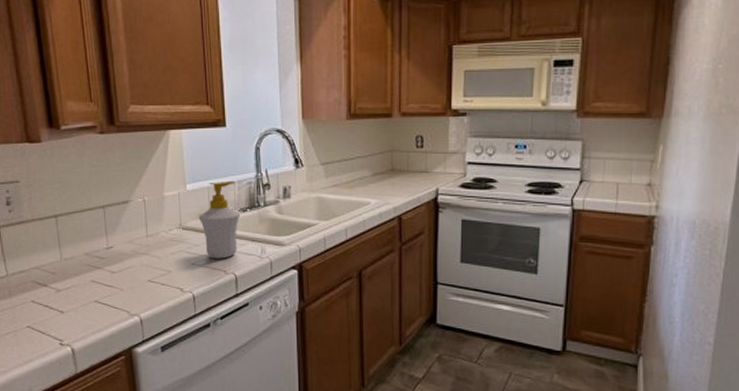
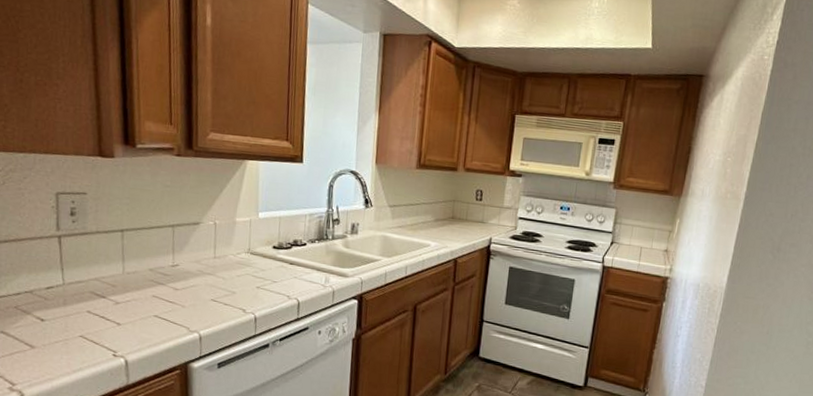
soap bottle: present [198,180,241,259] -> none [267,213,309,285]

